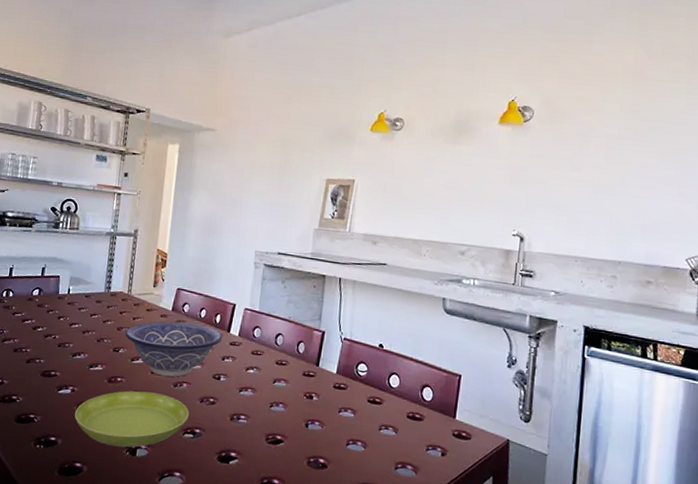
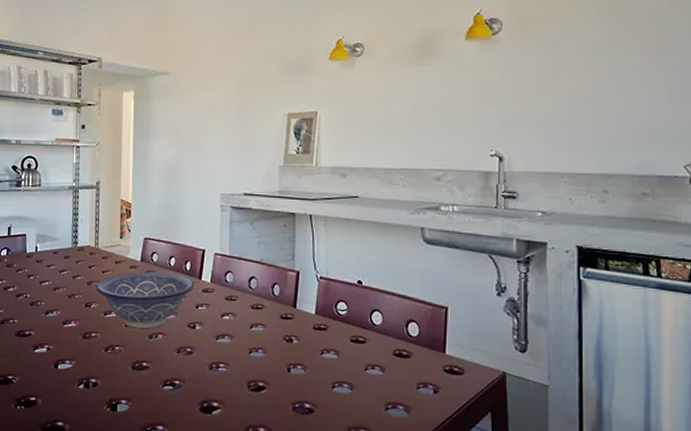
saucer: present [74,390,189,448] -> none [52,345,167,404]

